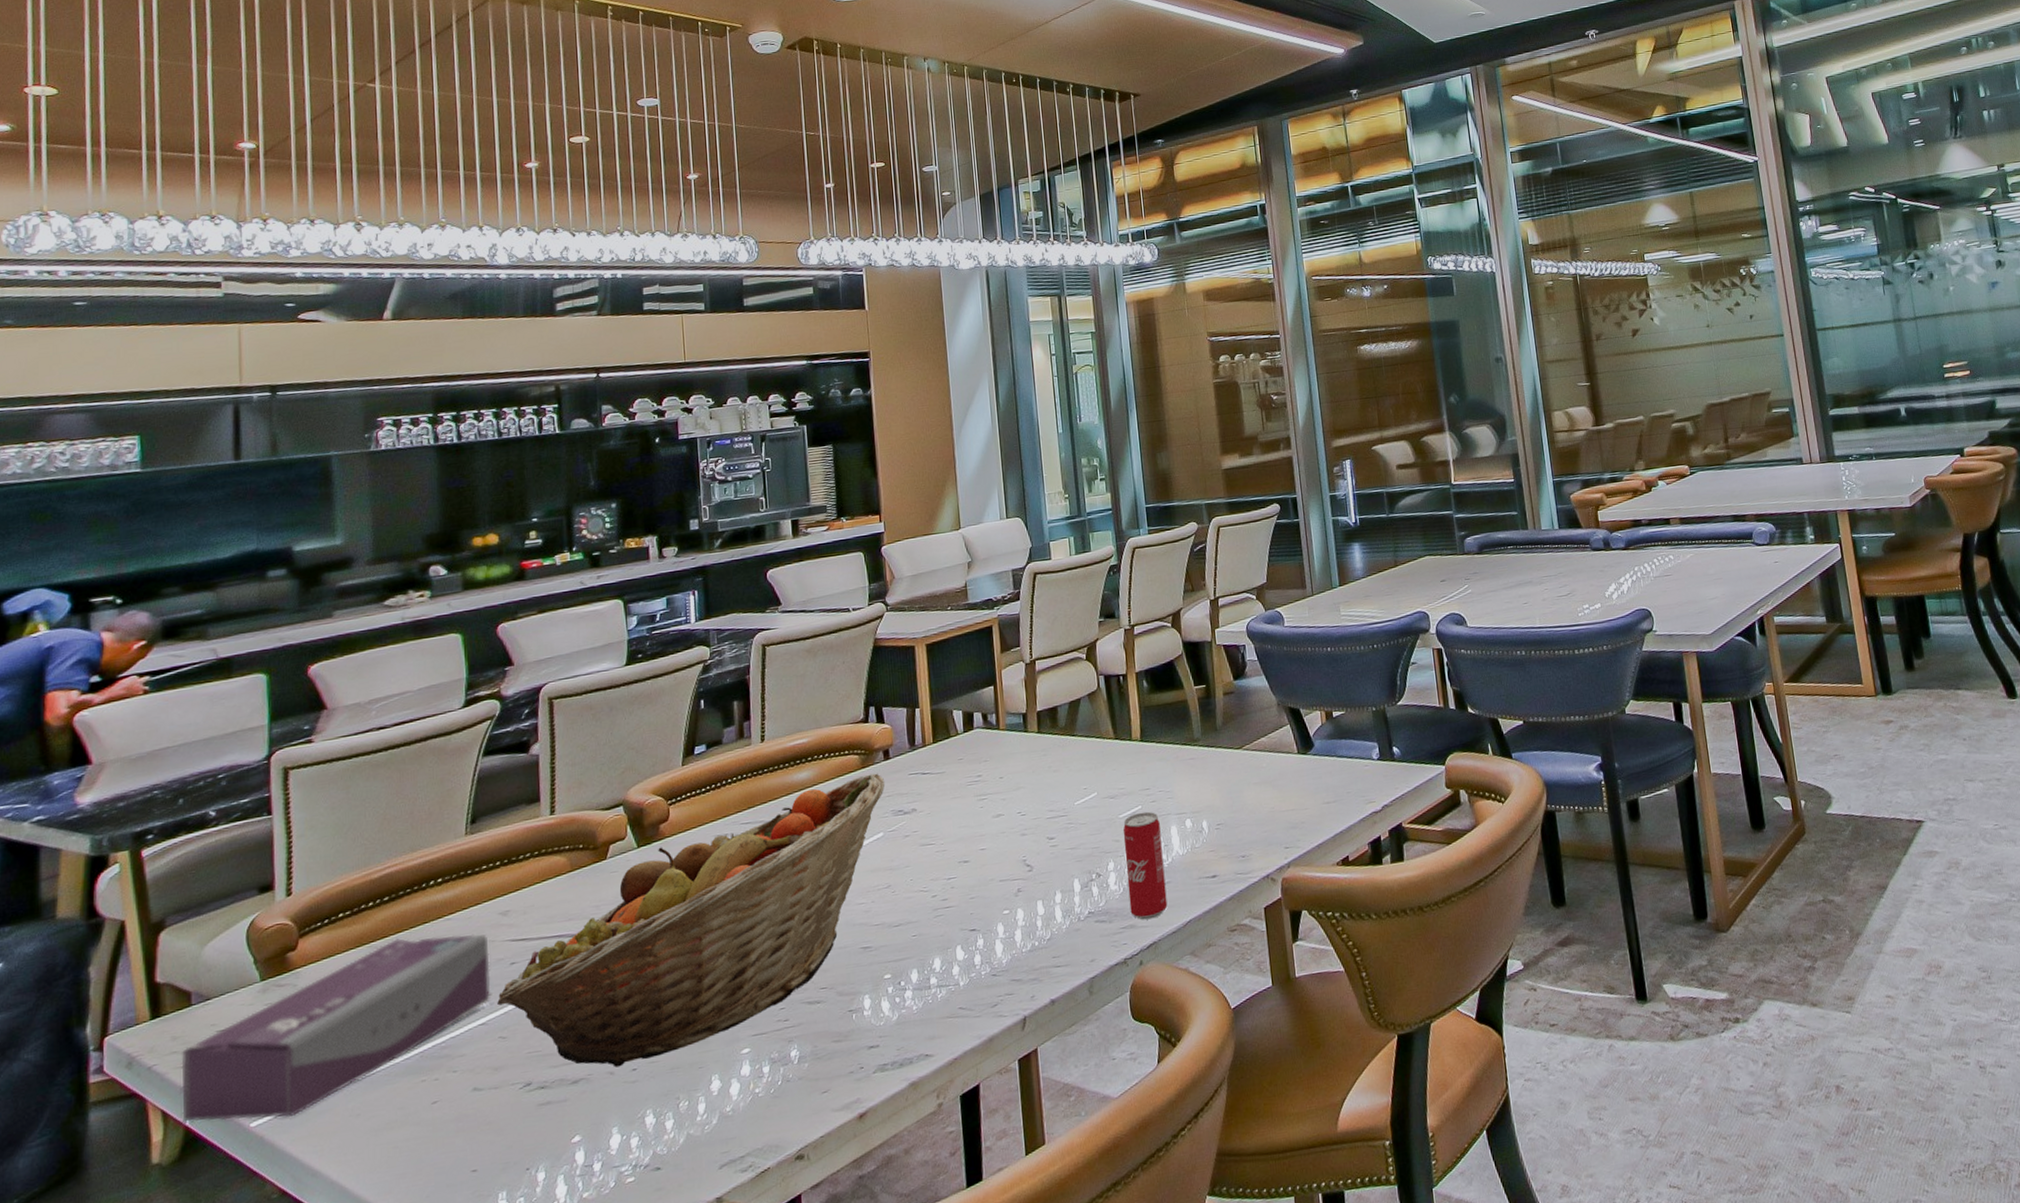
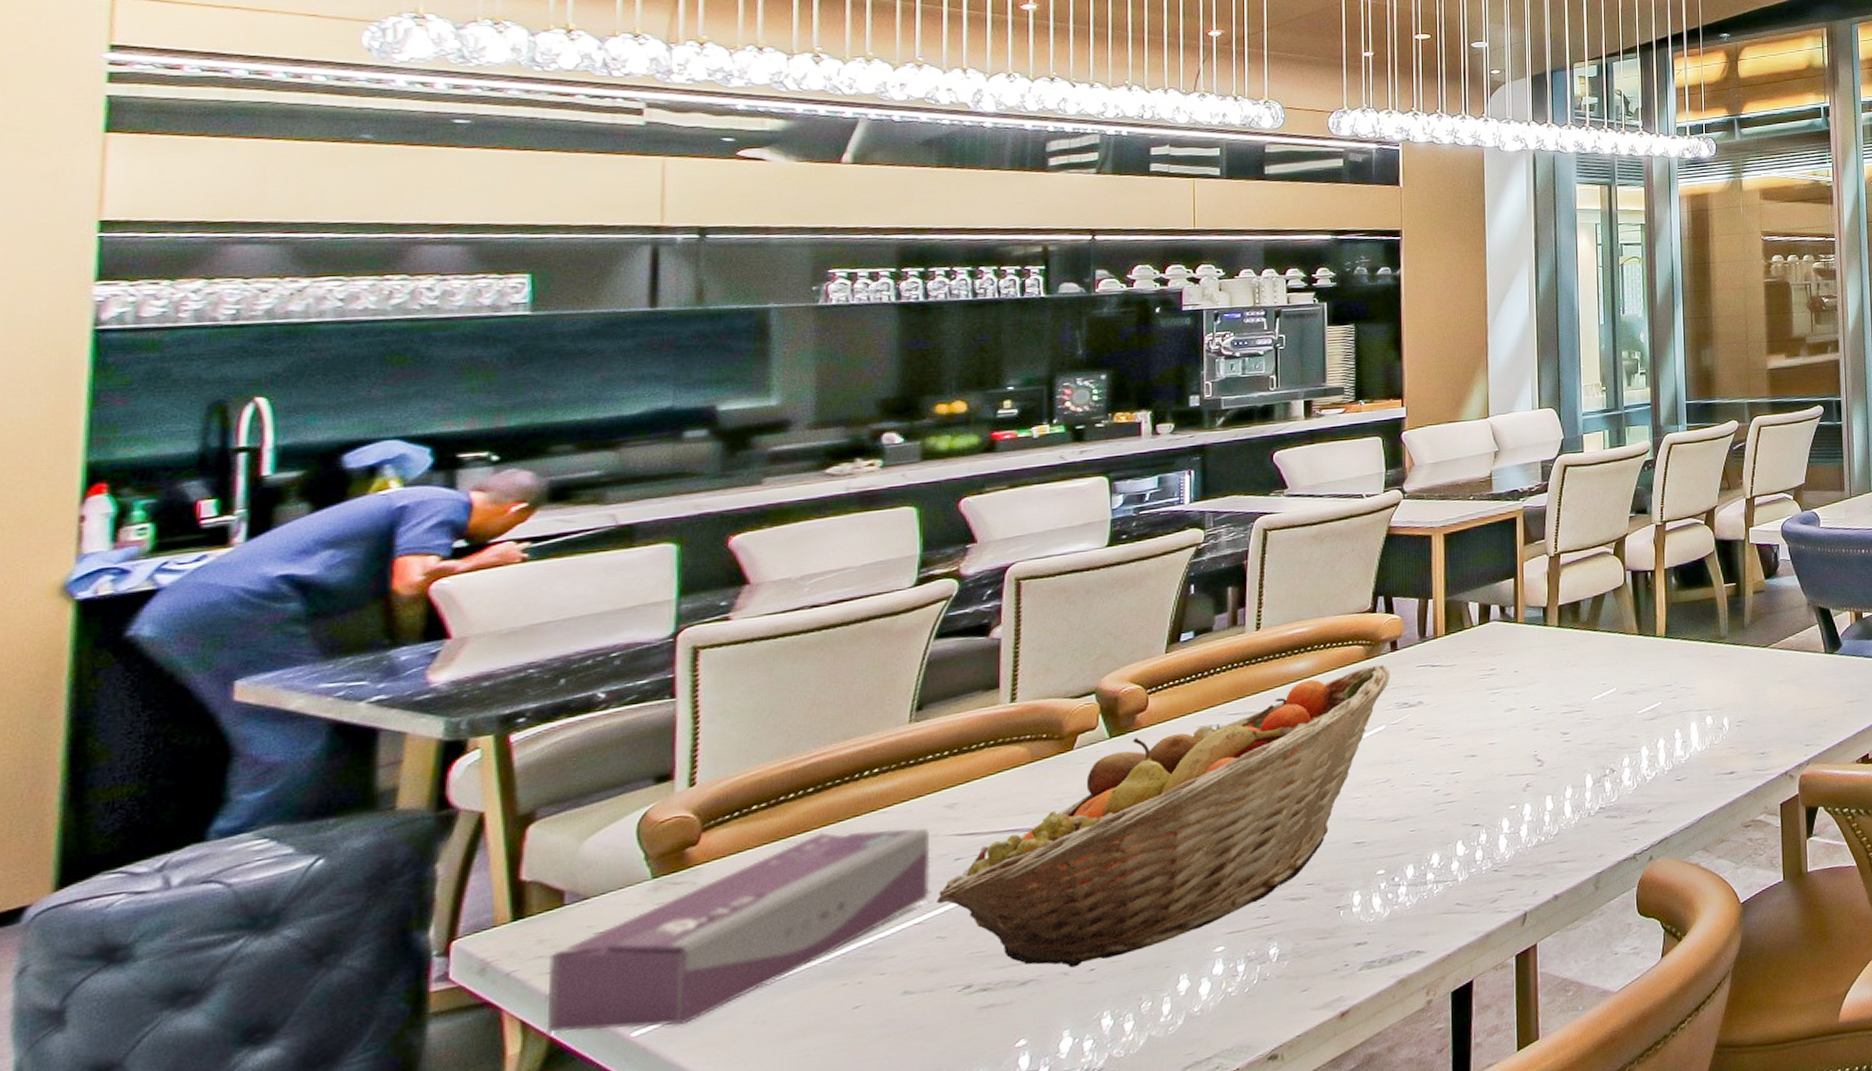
beverage can: present [1122,811,1168,920] -> none [1640,707,1682,816]

